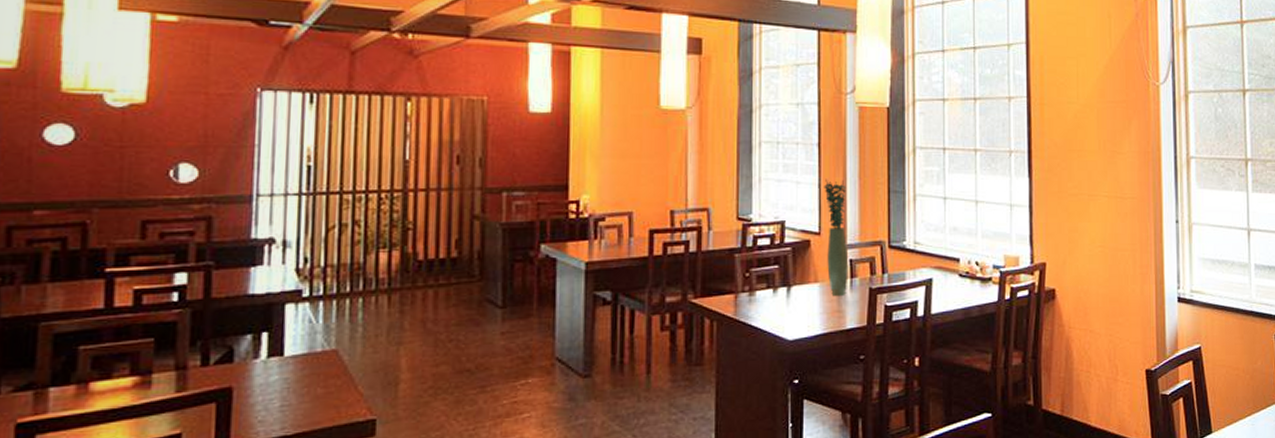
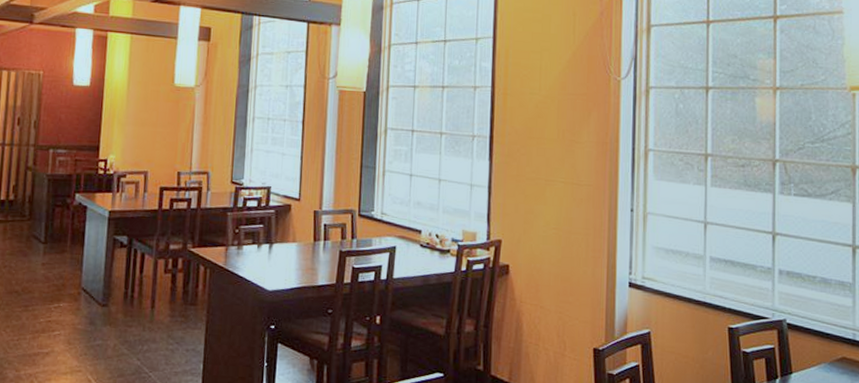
vase: present [824,179,849,297] -> none [304,152,325,256]

